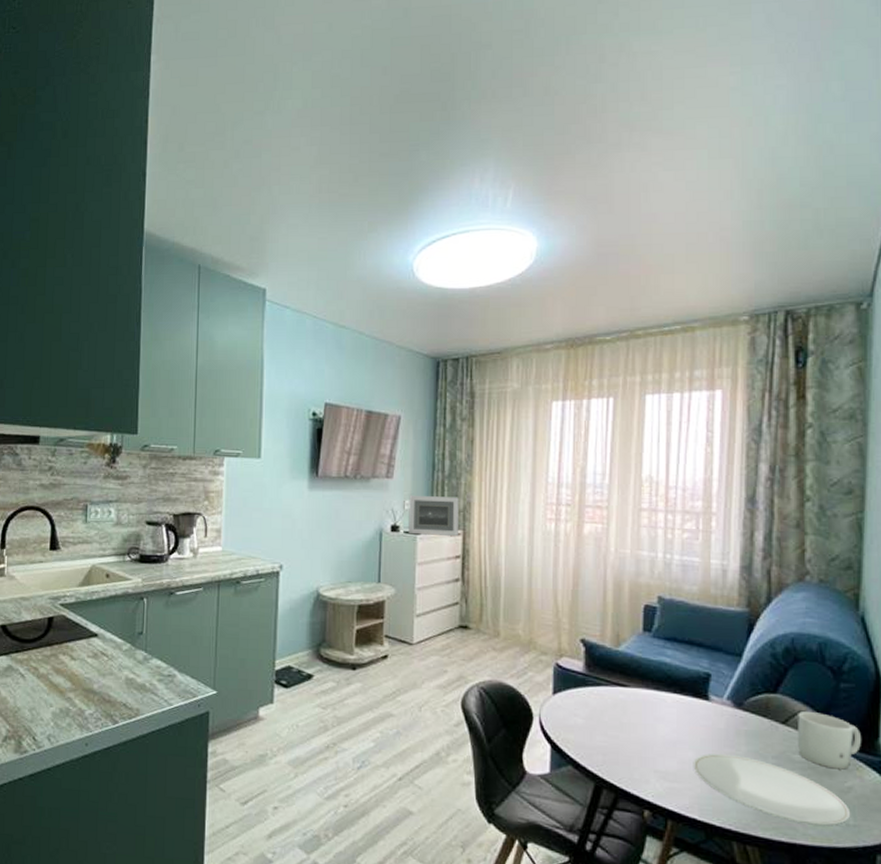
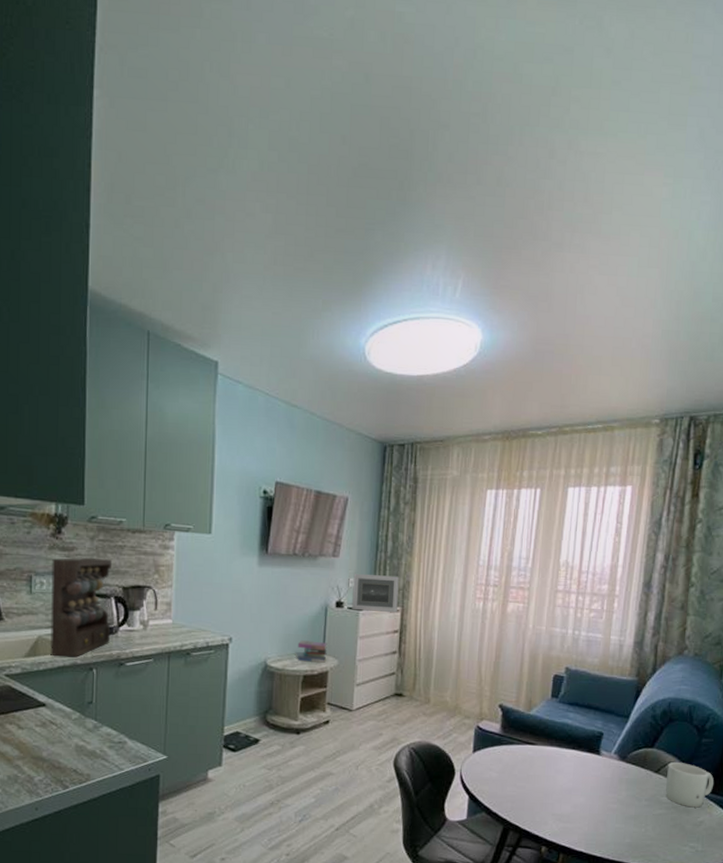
spice rack: none [103,486,164,587] -> present [50,558,113,658]
books: none [348,567,383,591] -> present [295,640,327,663]
plate: present [693,753,851,826] -> none [583,798,700,853]

